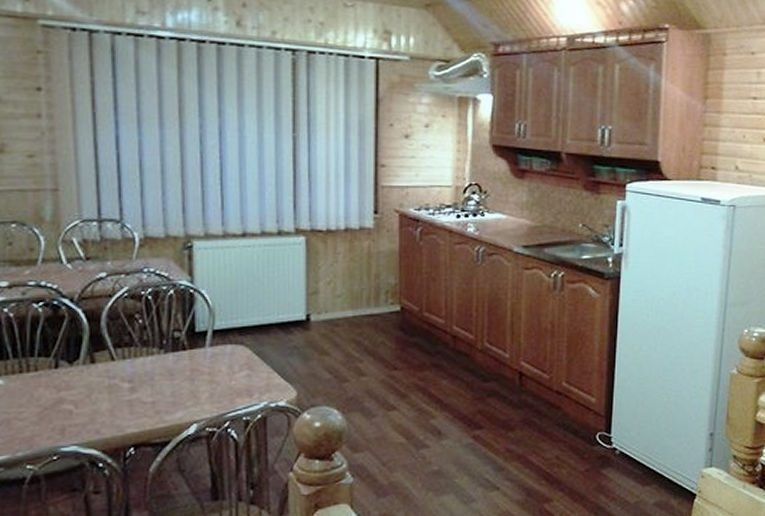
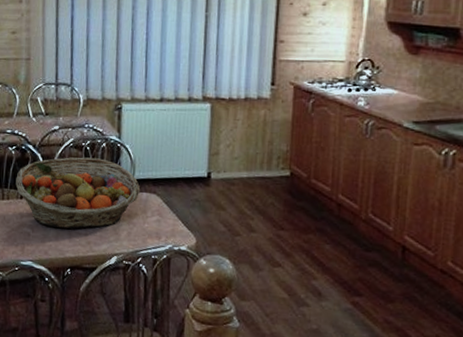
fruit basket: none [46,309,222,400] -> present [15,157,140,229]

